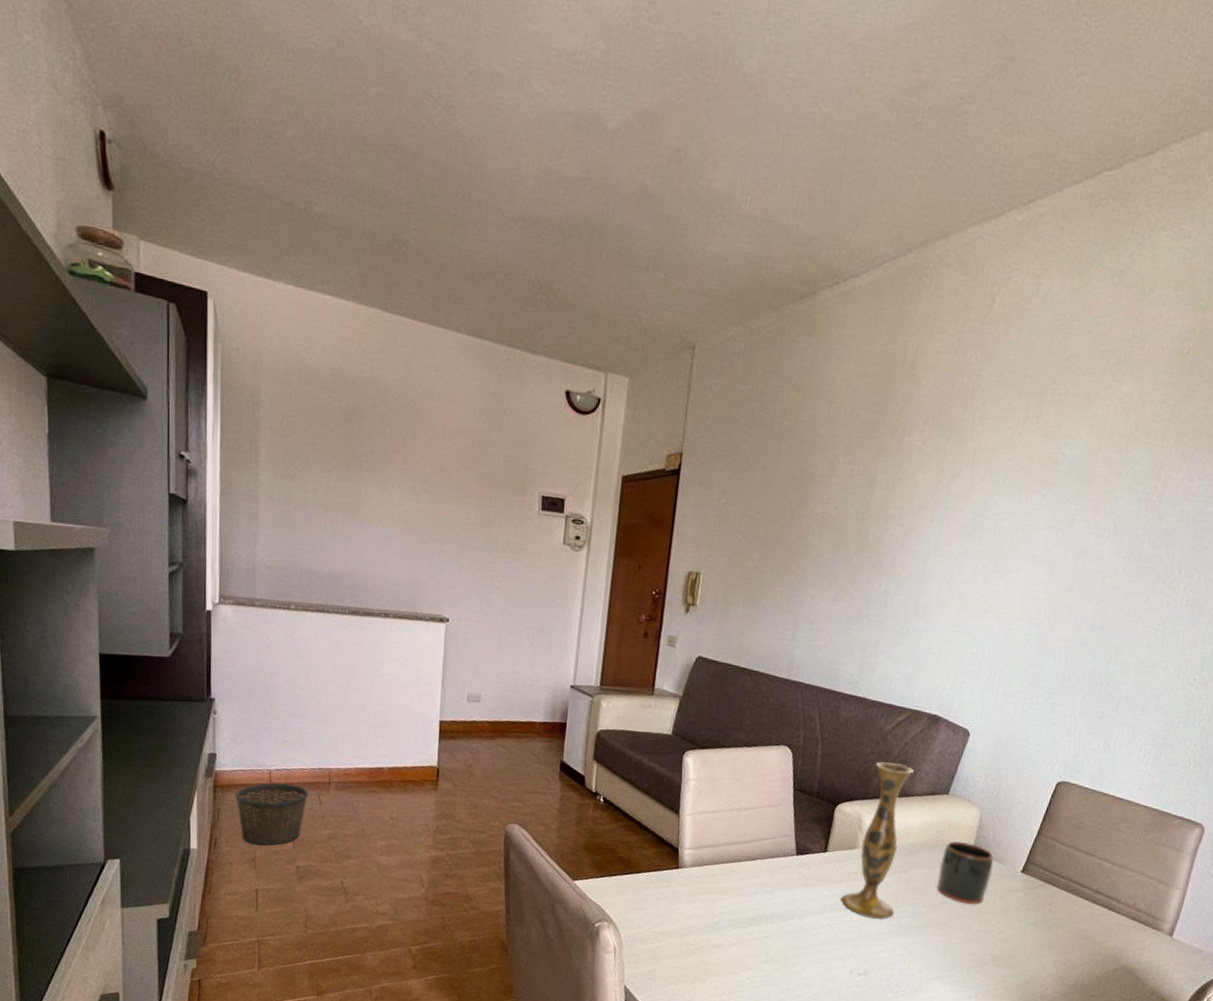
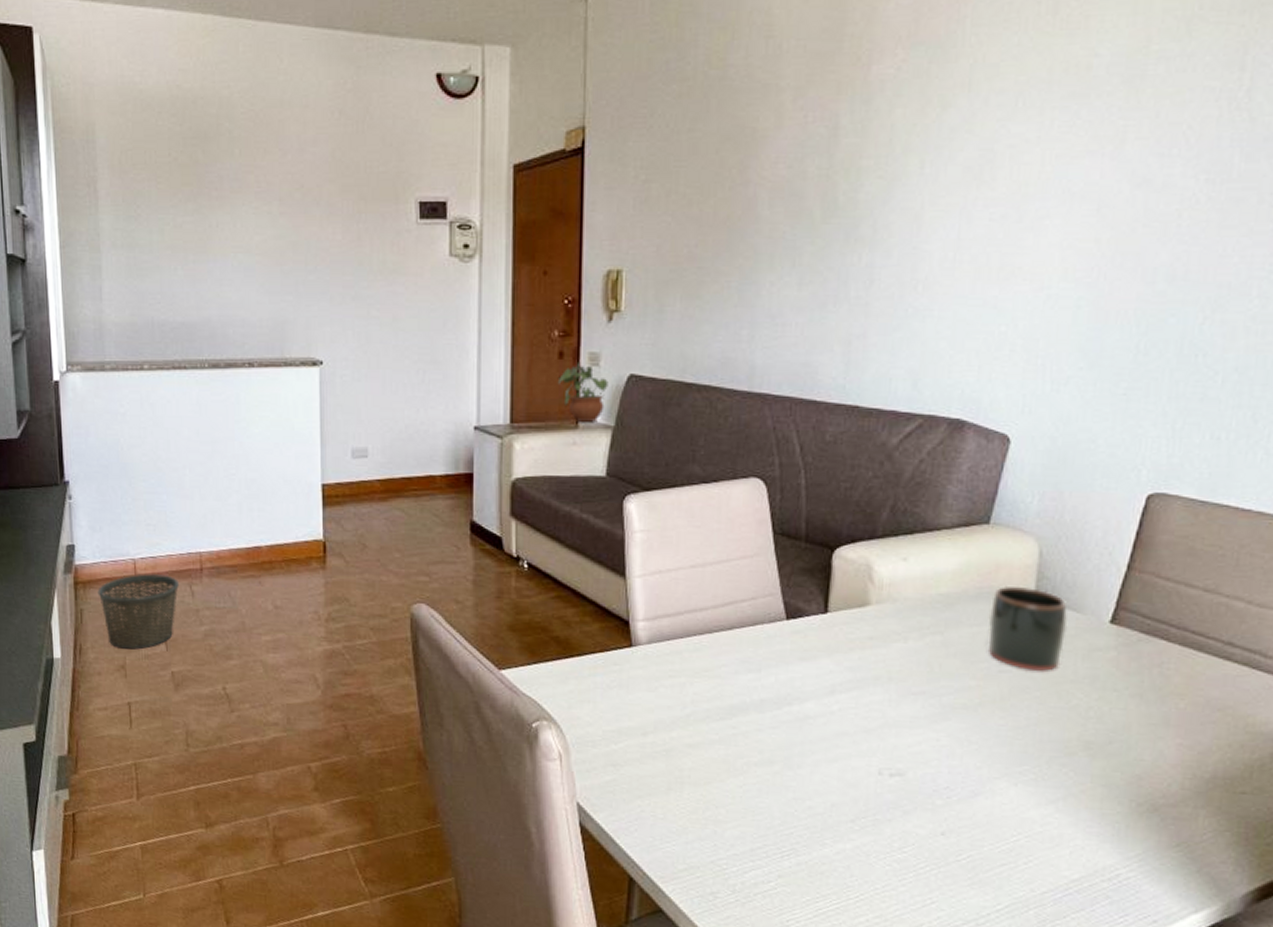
potted plant: none [641,641,681,691] -> present [557,361,608,422]
vase: present [840,761,915,919] -> none [853,487,938,698]

